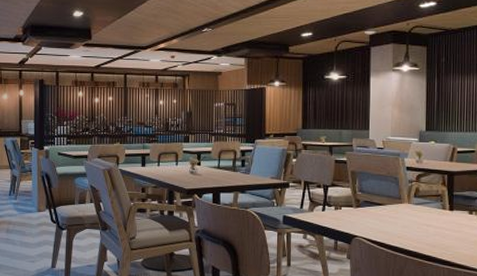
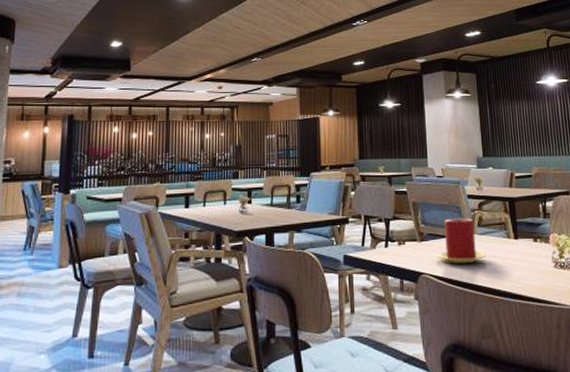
candle: none [371,188,419,230] -> present [436,218,486,263]

